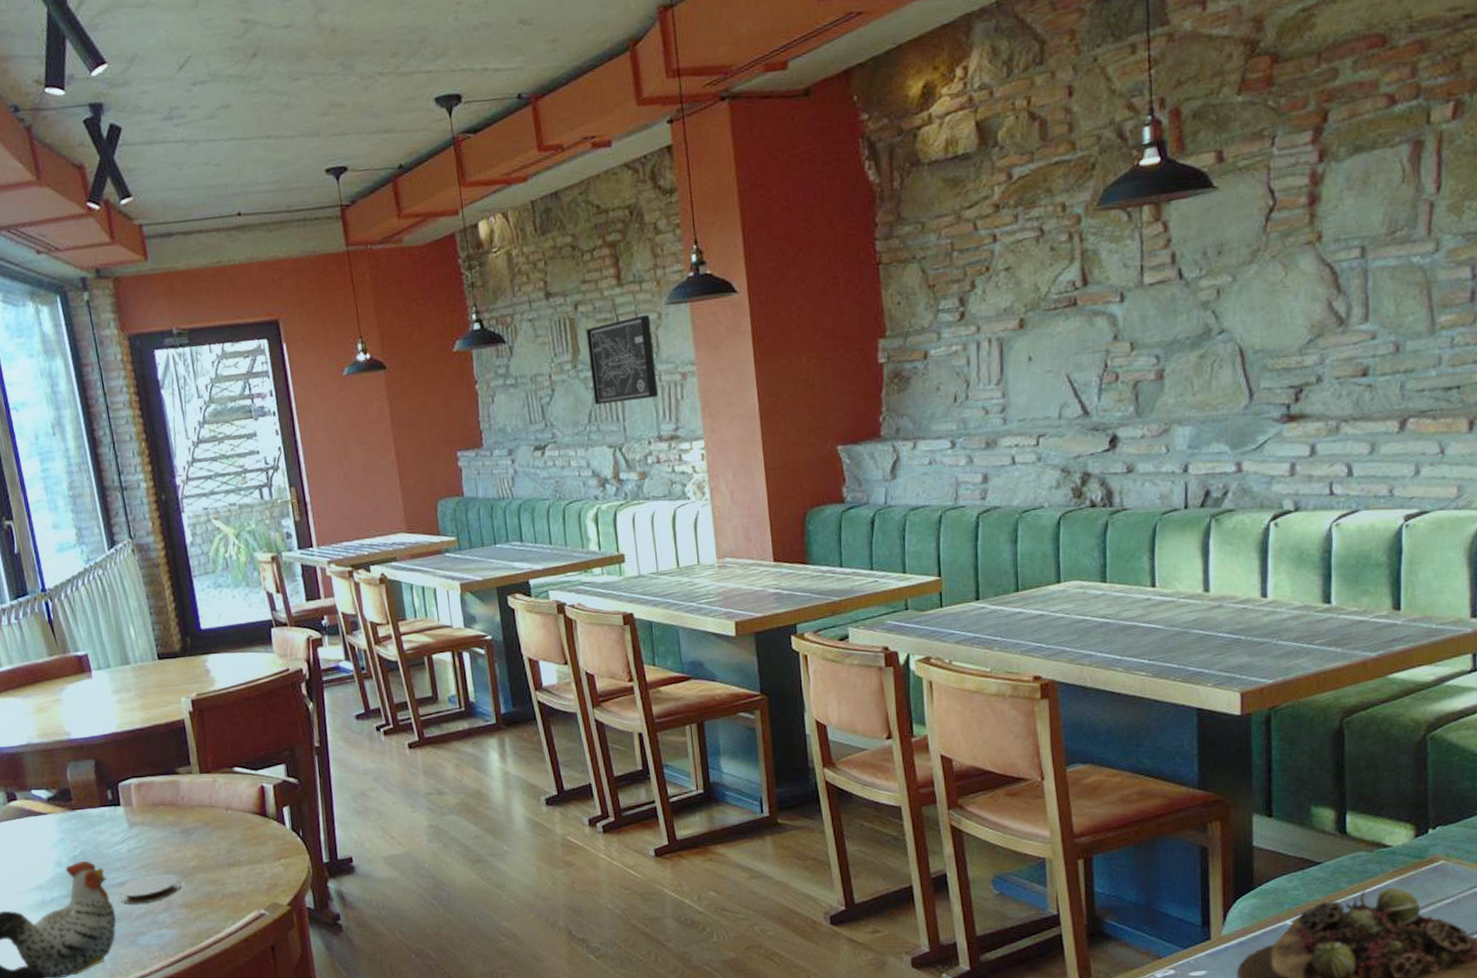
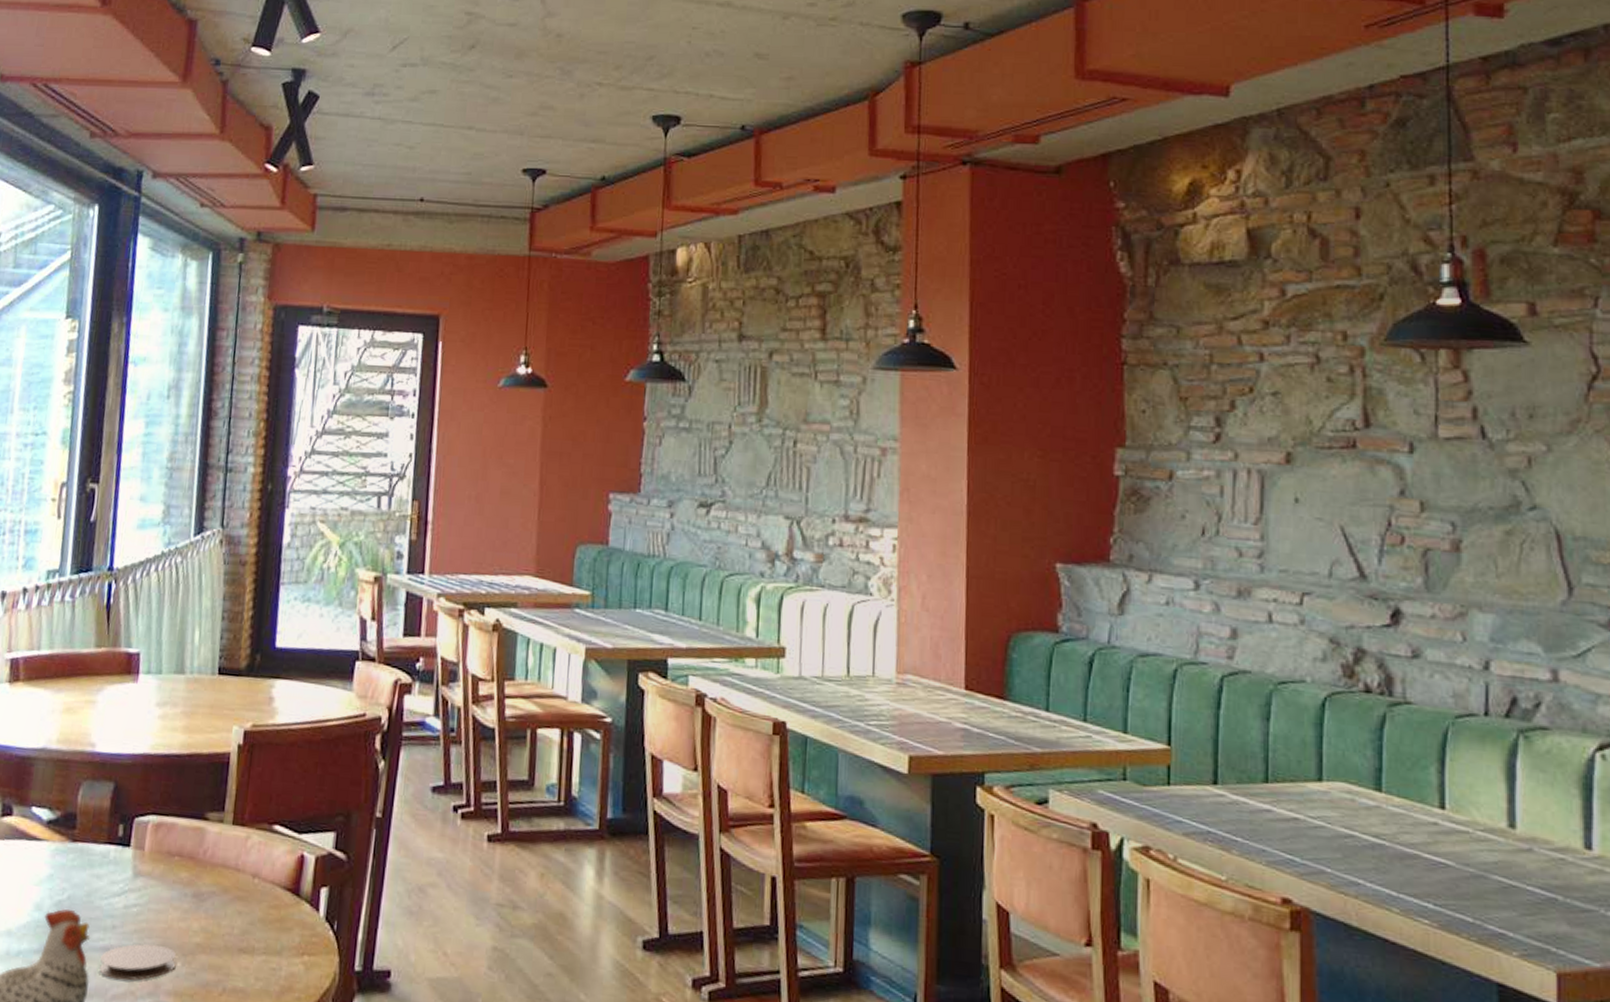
wall art: present [585,315,659,405] -> none [776,376,854,471]

